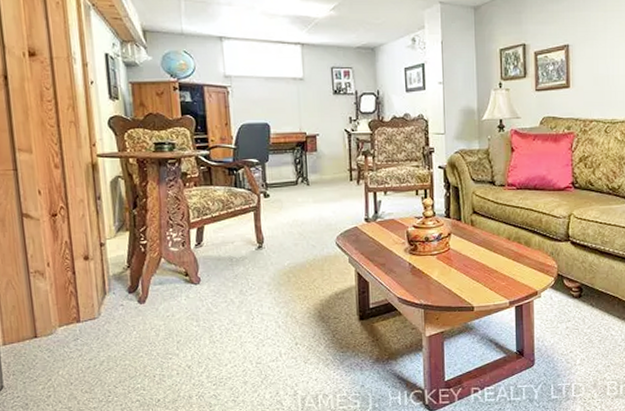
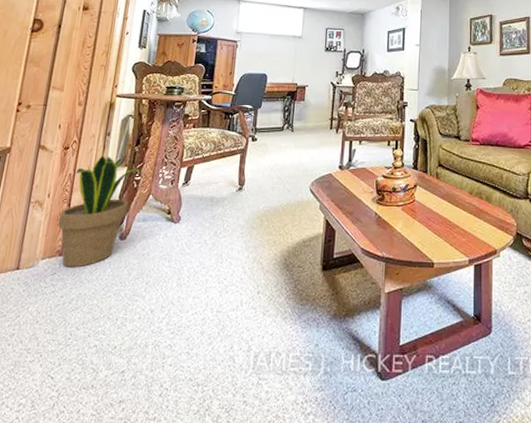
potted plant: none [66,220,146,333] -> present [57,155,141,268]

